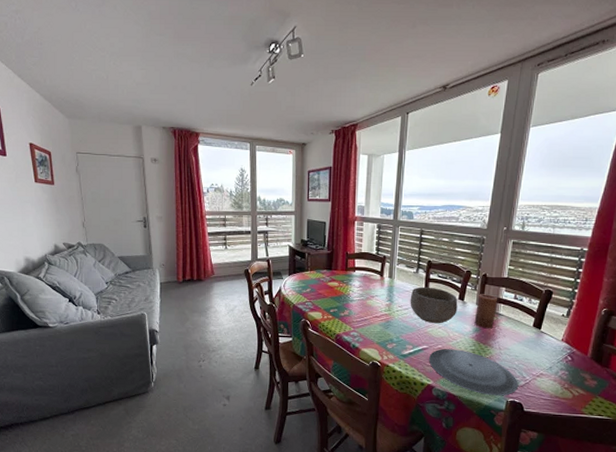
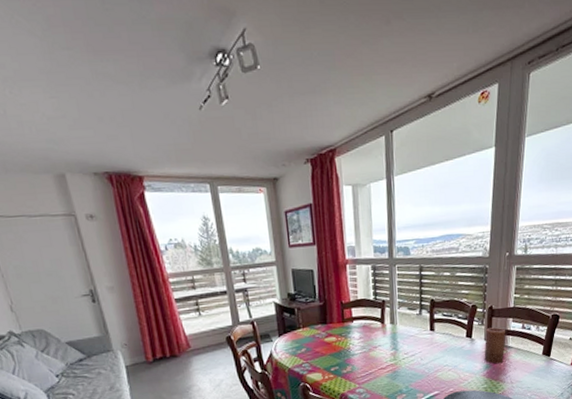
bowl: present [410,286,458,324] -> none [415,328,466,367]

